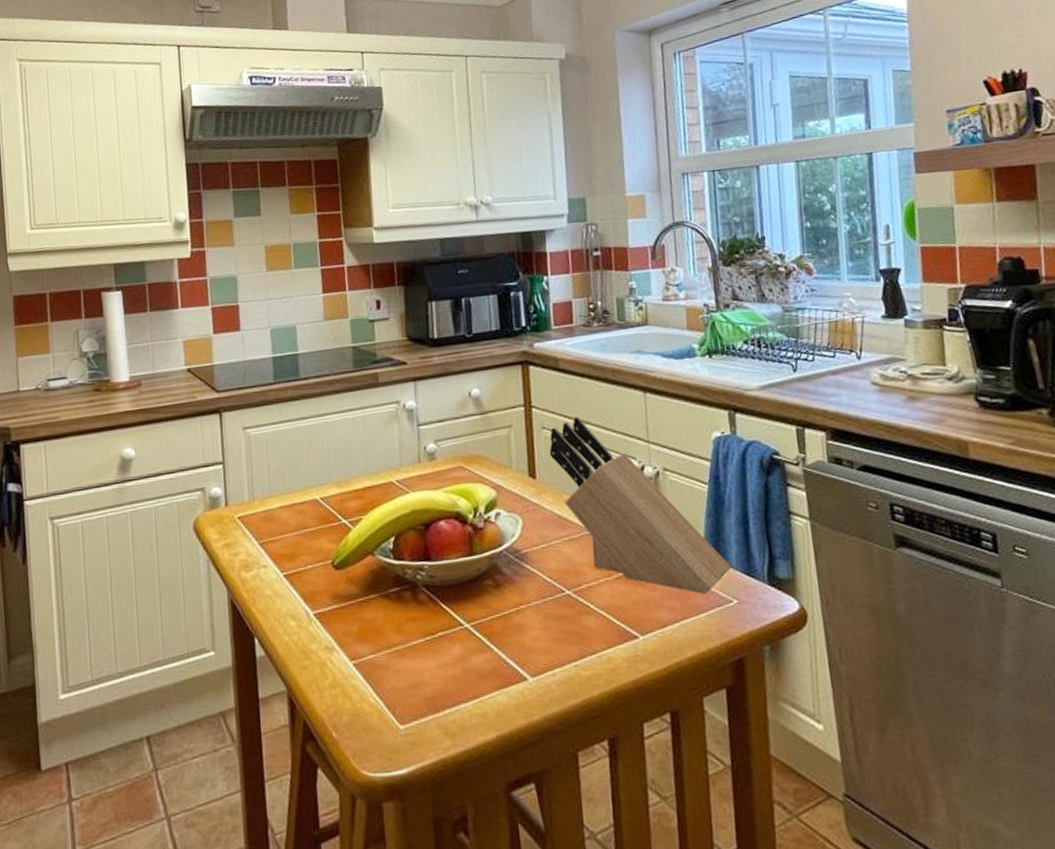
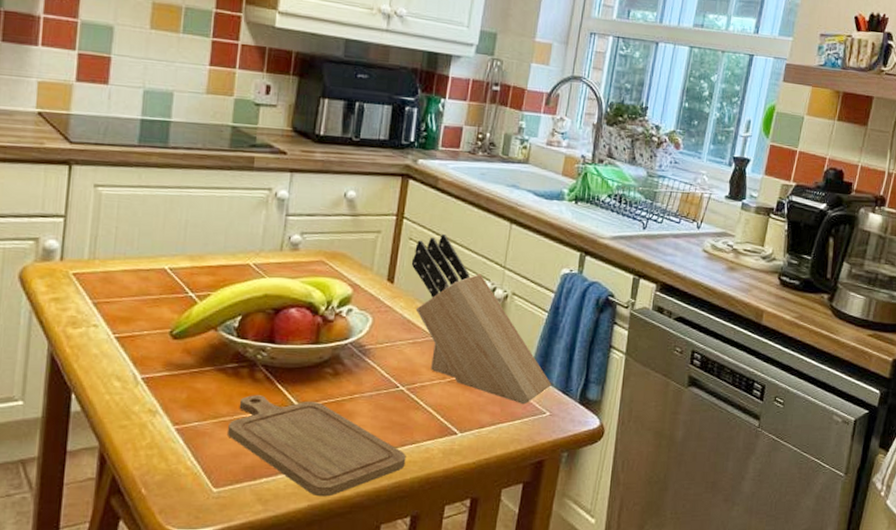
chopping board: none [402,618,590,725] -> present [228,395,406,497]

